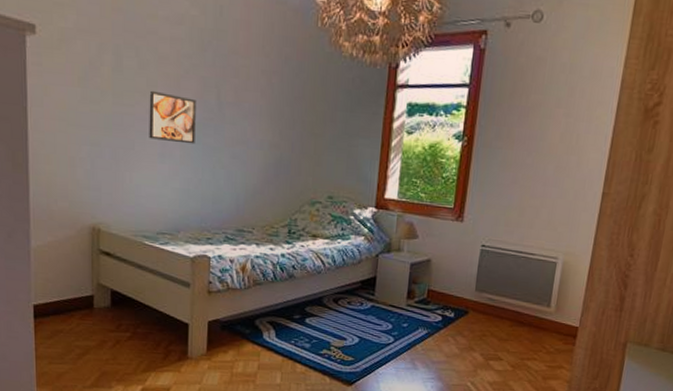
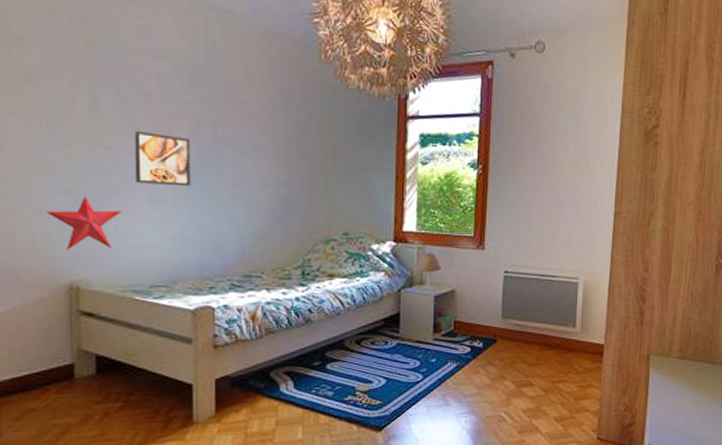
decorative star: none [76,148,136,197] -> present [46,196,122,250]

